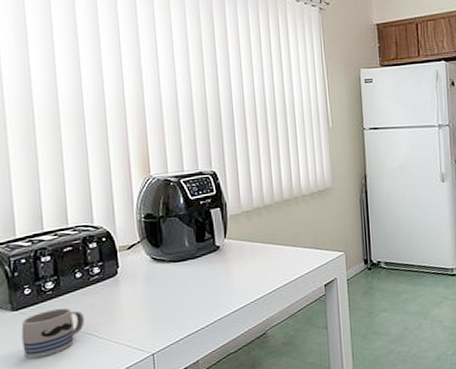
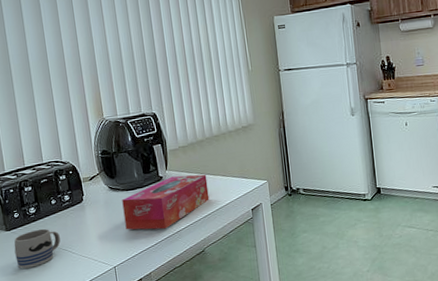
tissue box: none [167,244,275,309] -> present [122,174,210,230]

